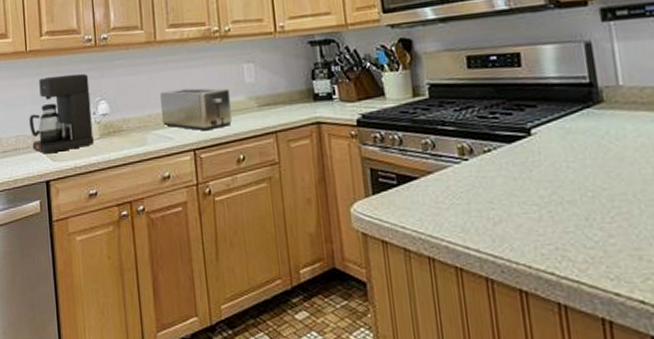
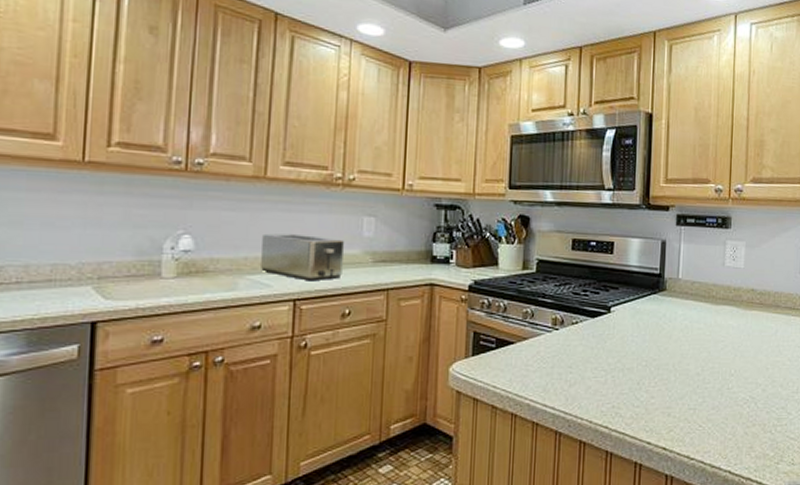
coffee maker: present [29,73,94,154] -> none [75,197,171,290]

